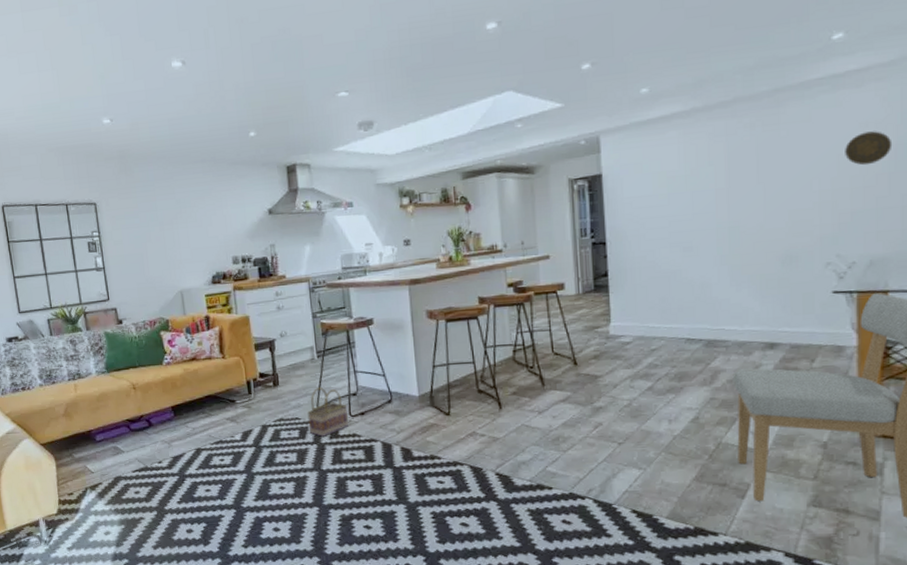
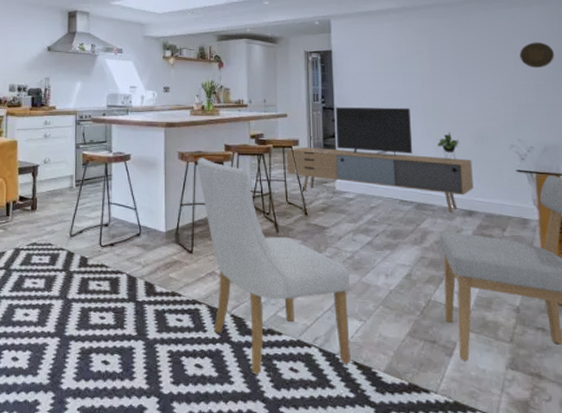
basket: present [307,388,348,437] -> none [59,216,98,265]
chair: none [447,314,629,529] -> present [196,158,351,375]
media console: none [550,232,777,347] -> present [287,107,474,213]

